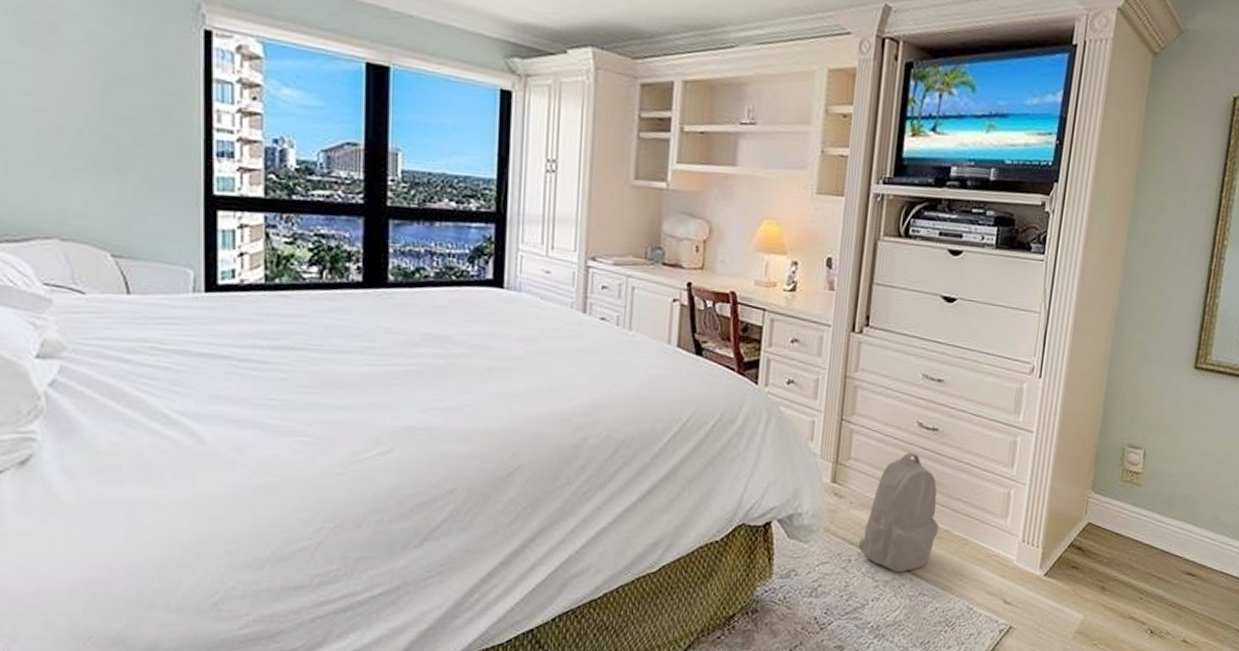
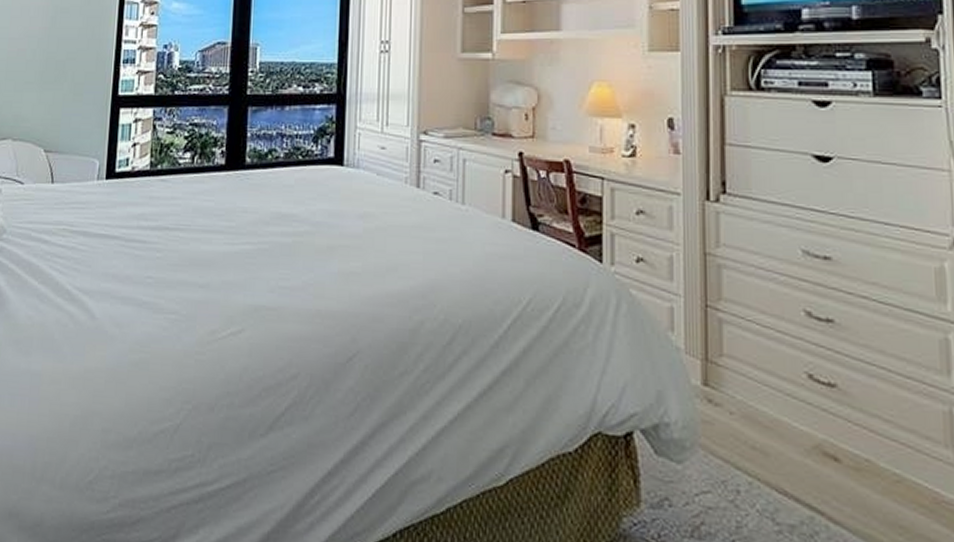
backpack: present [858,452,939,573] -> none [747,349,855,516]

